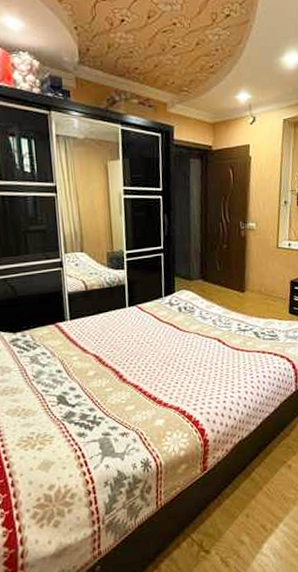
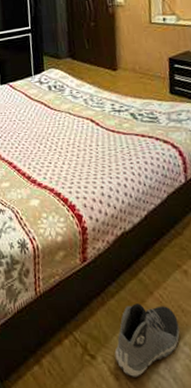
sneaker: none [226,497,281,561] -> present [114,303,180,377]

